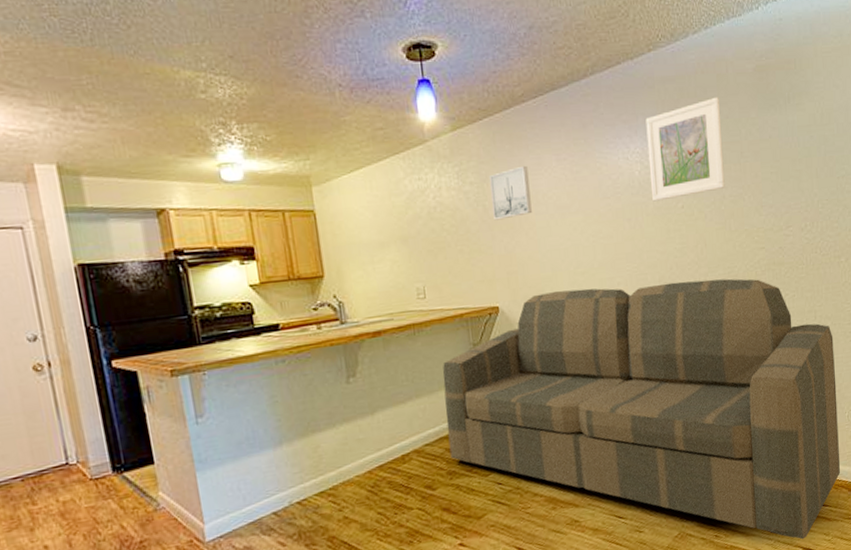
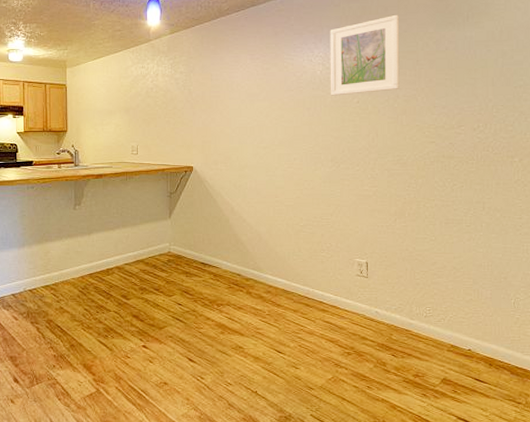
sofa: present [443,278,841,540] -> none [143,159,503,409]
wall art: present [488,165,532,221] -> none [195,61,227,101]

